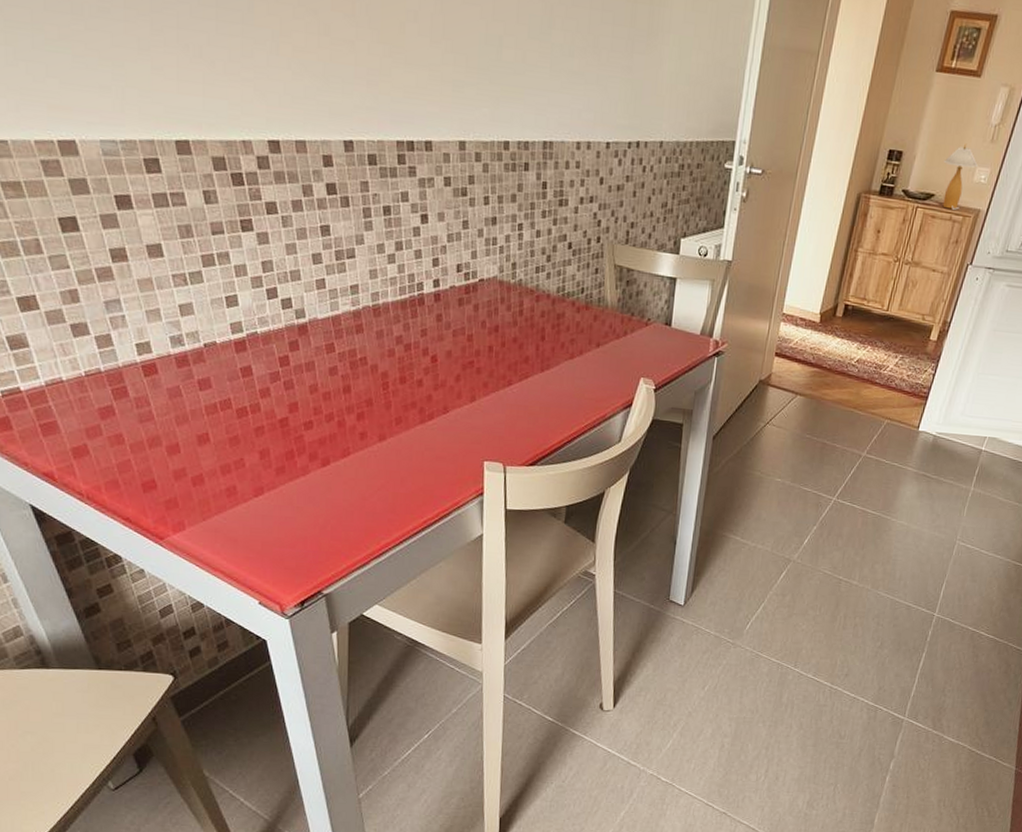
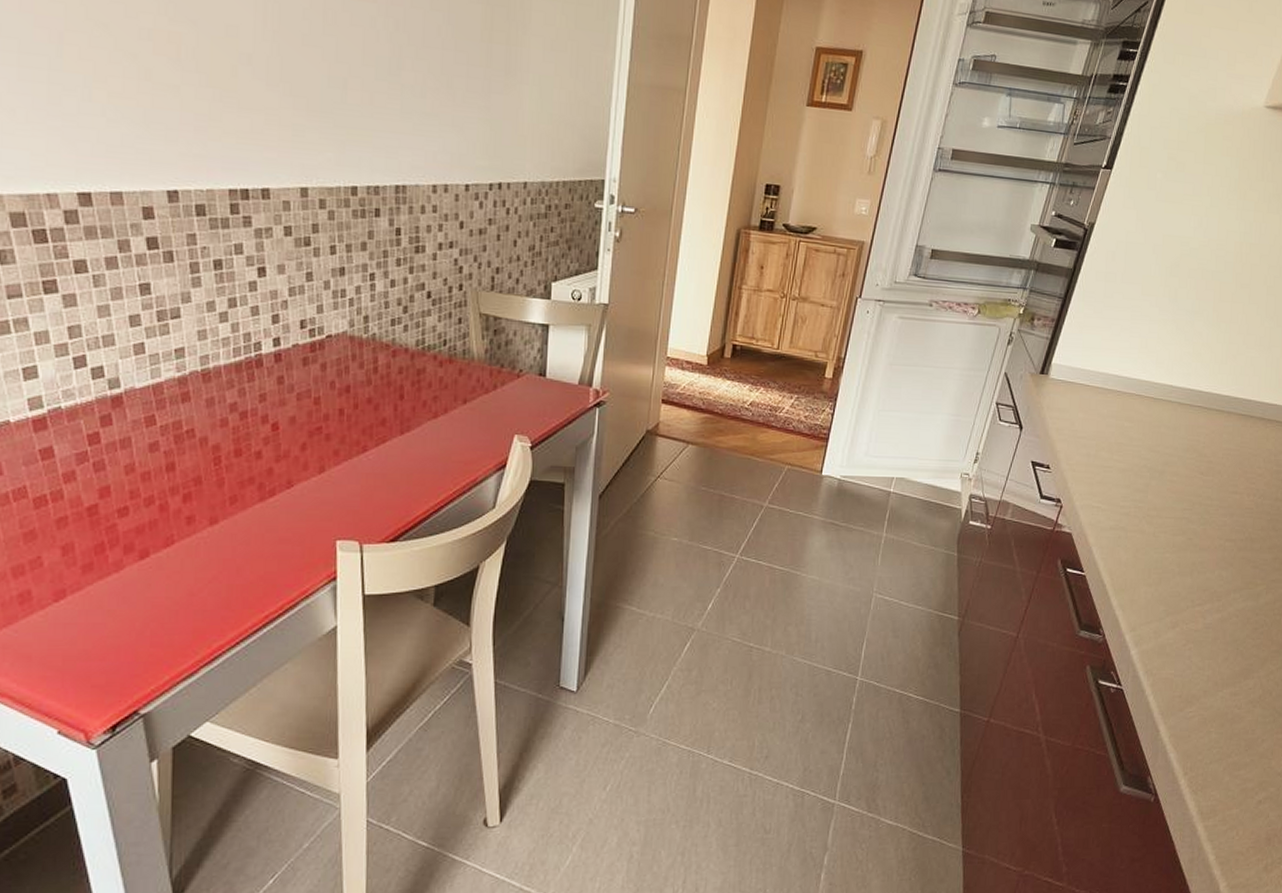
table lamp: present [942,143,979,210] -> none [822,175,858,243]

